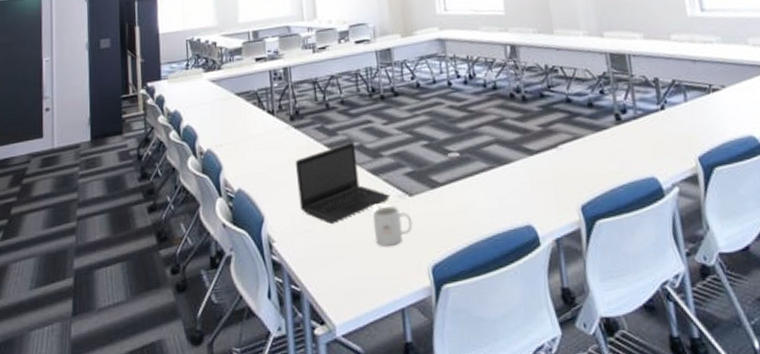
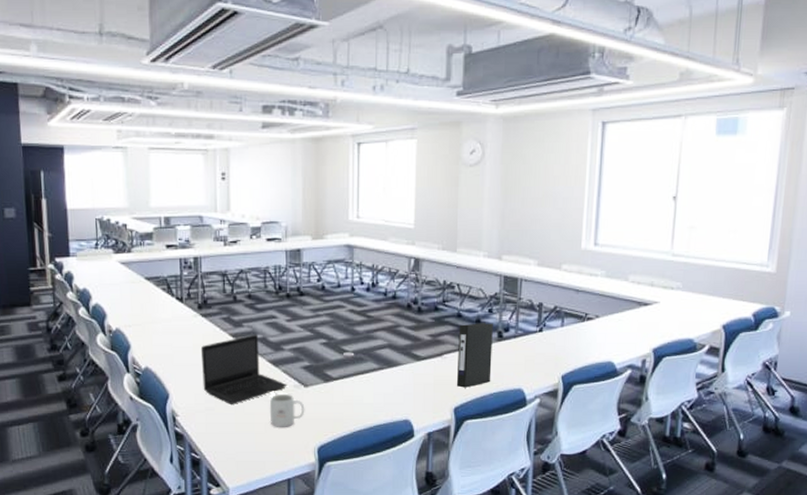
binder: none [570,105,618,182] -> present [456,323,493,388]

